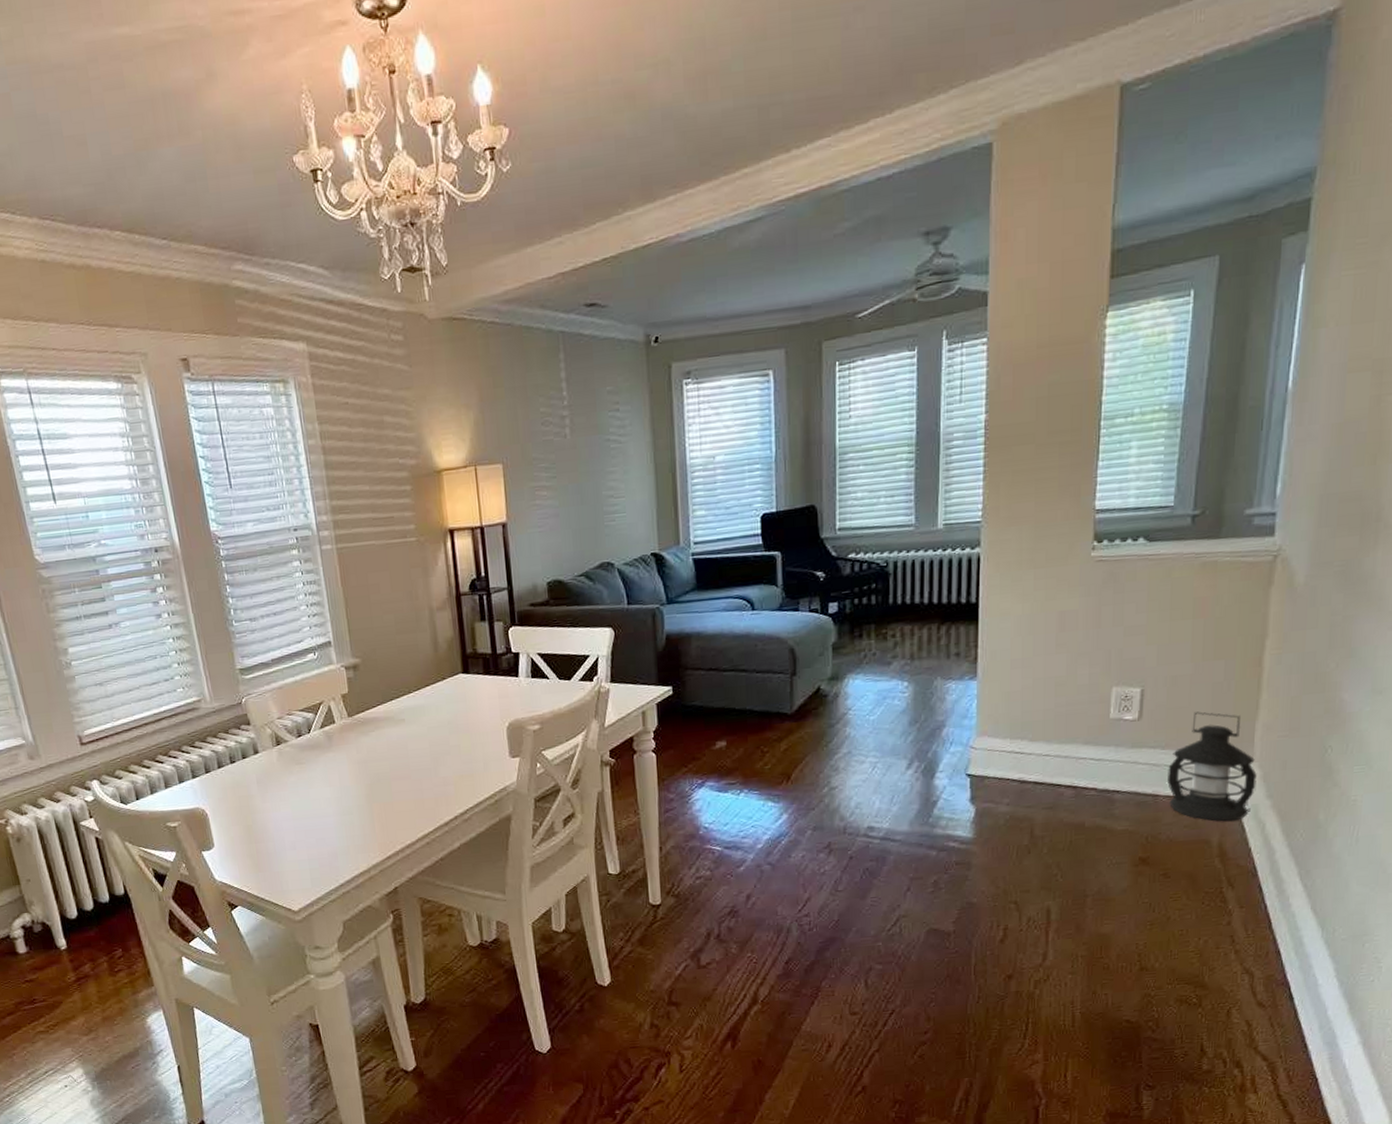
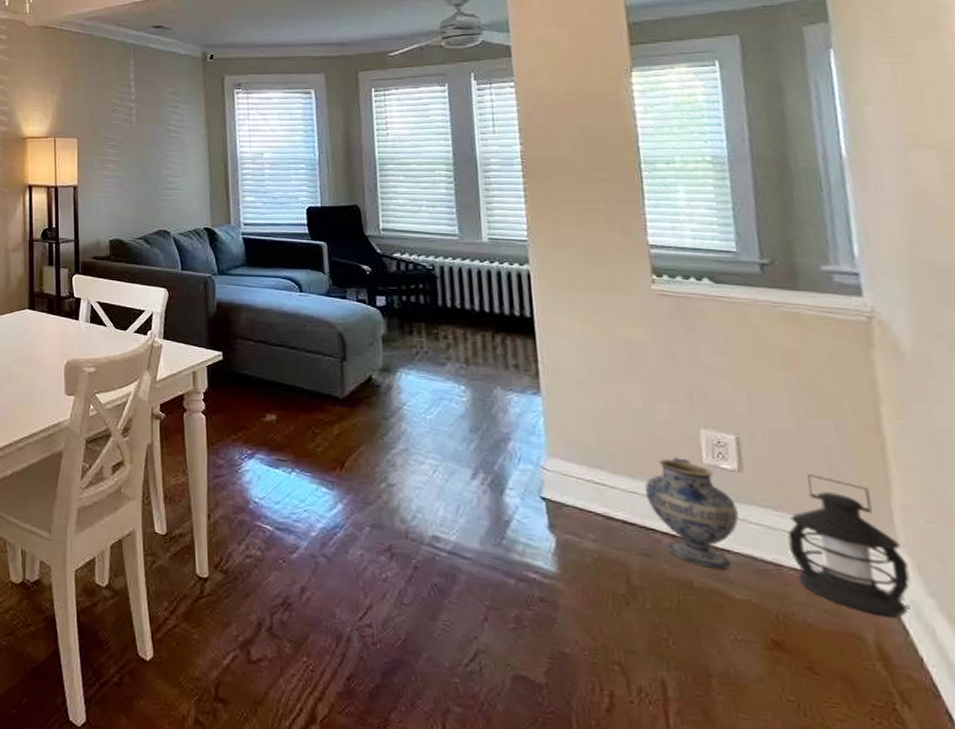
ceramic jug: none [1058,716,1131,809] -> present [645,457,739,569]

